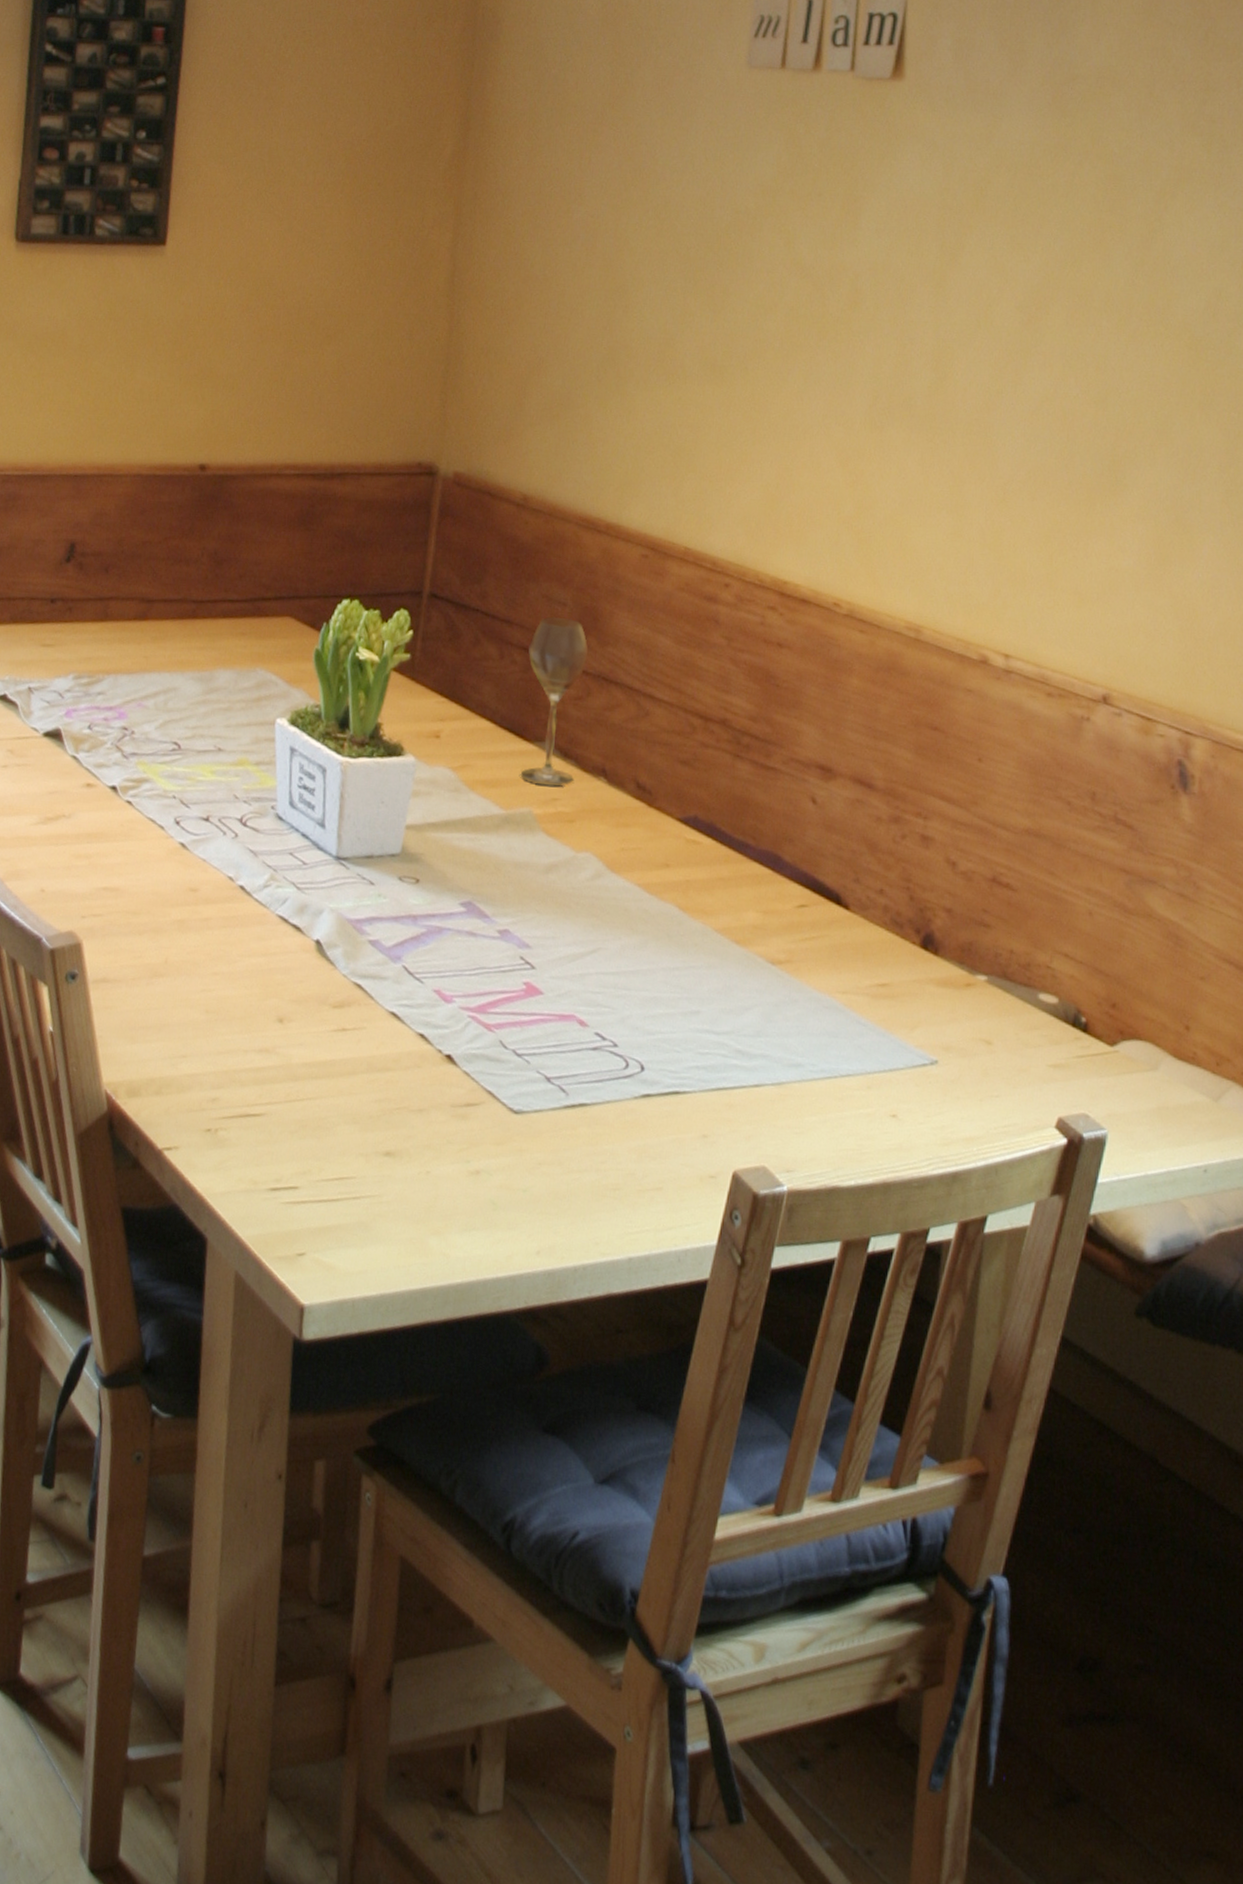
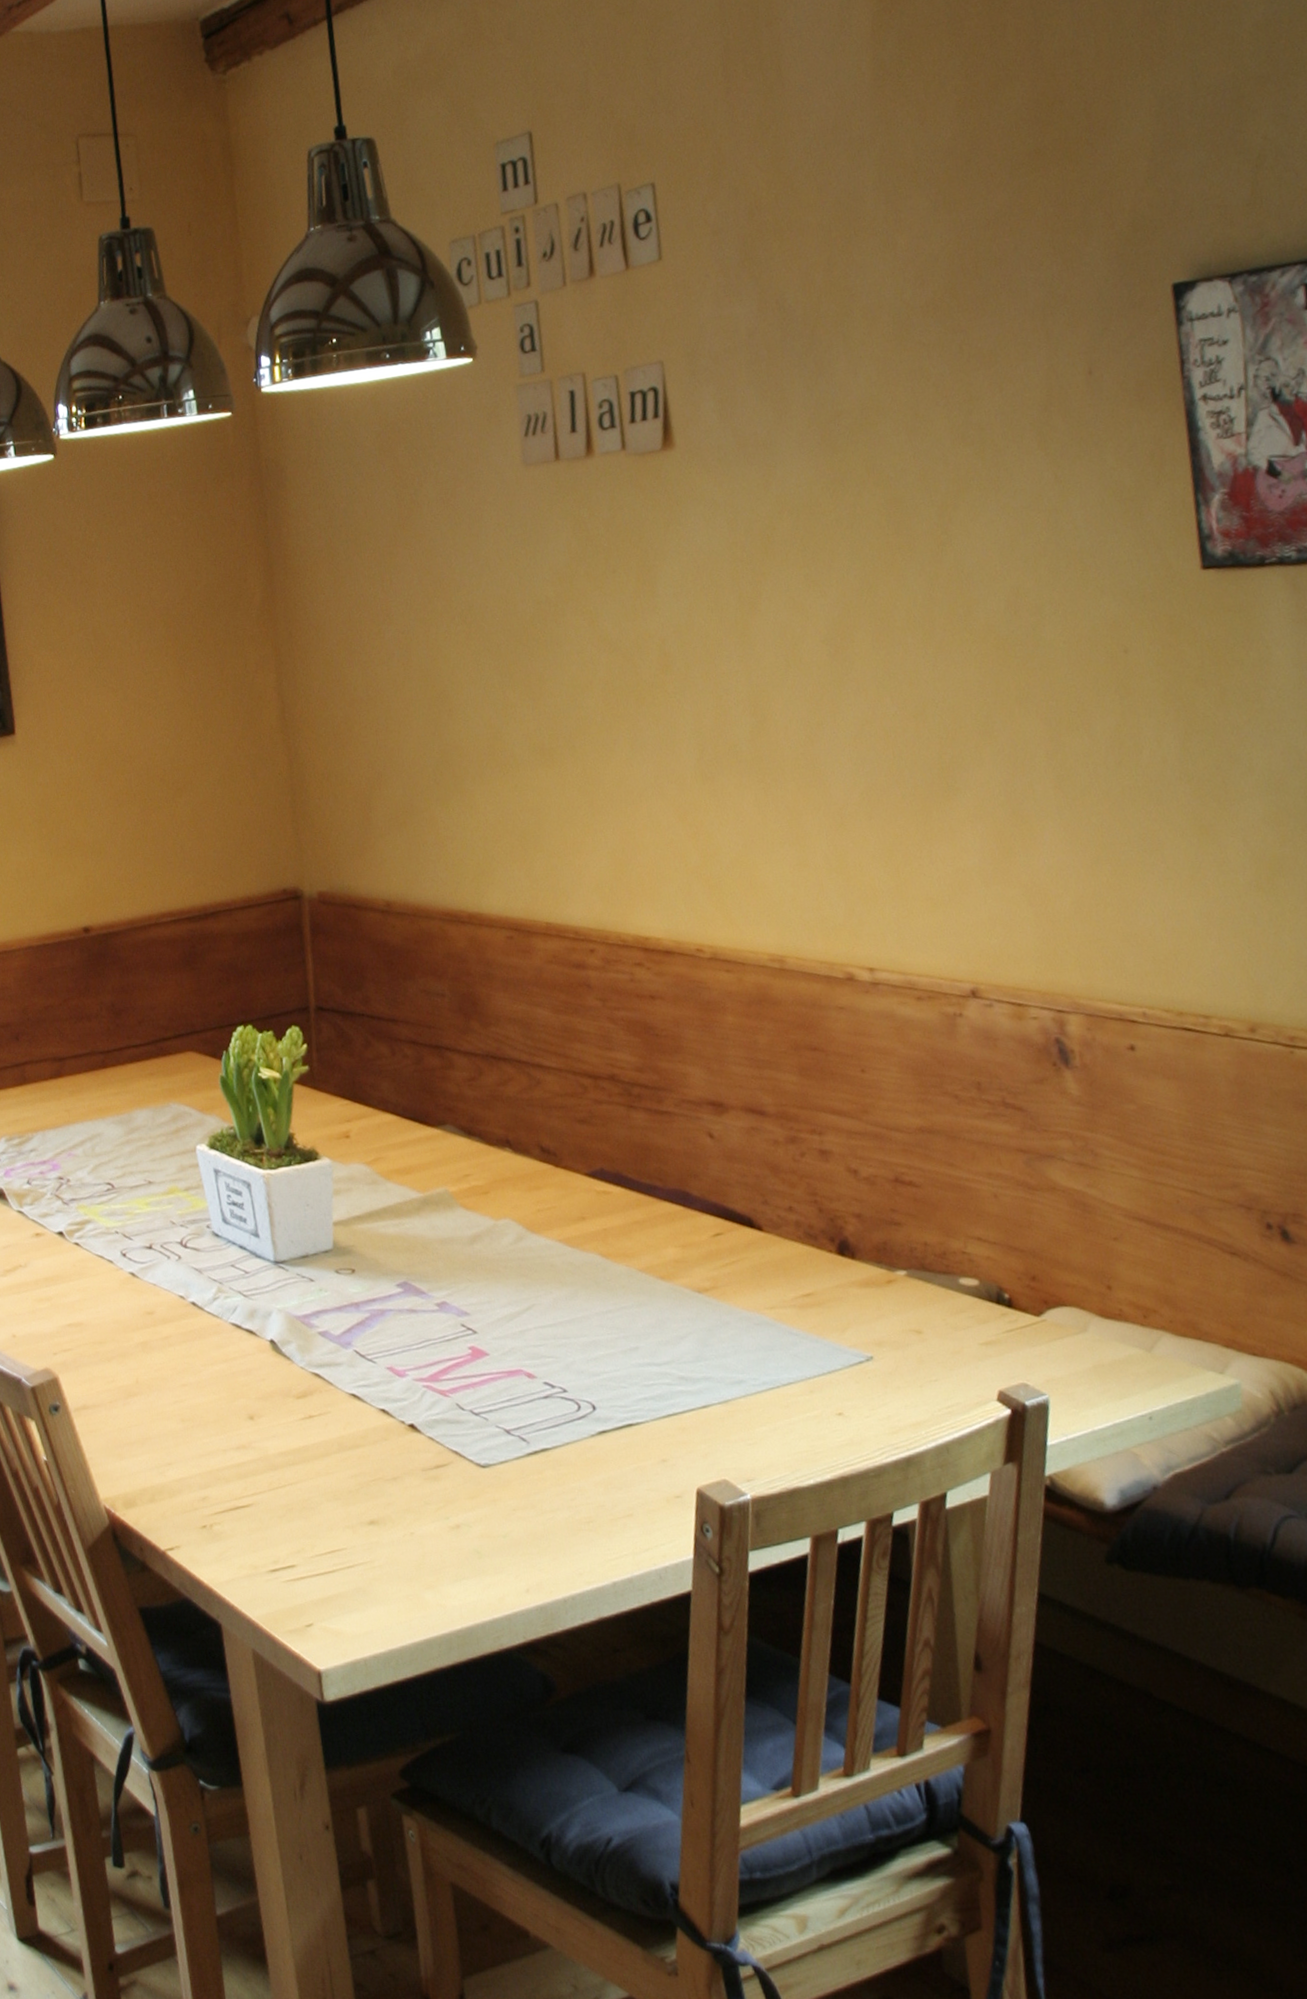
wineglass: present [521,616,589,786] -> none [417,1007,481,1165]

